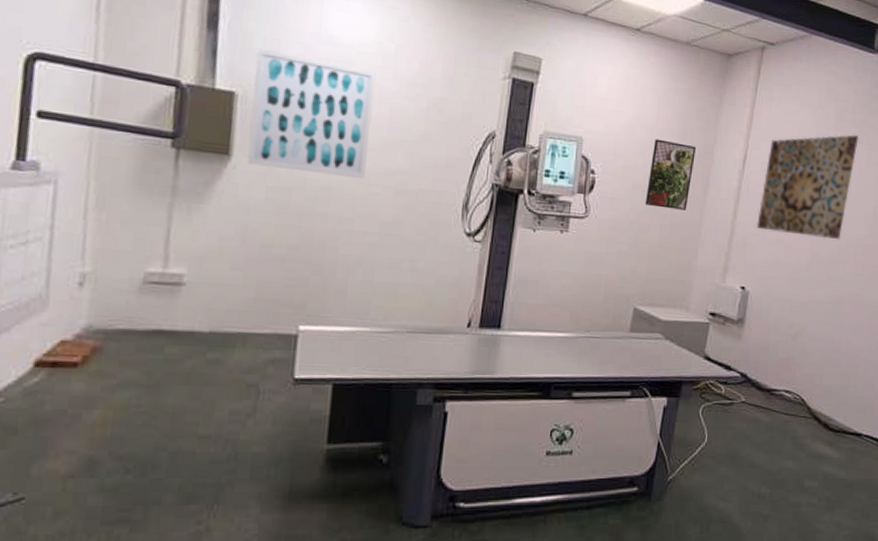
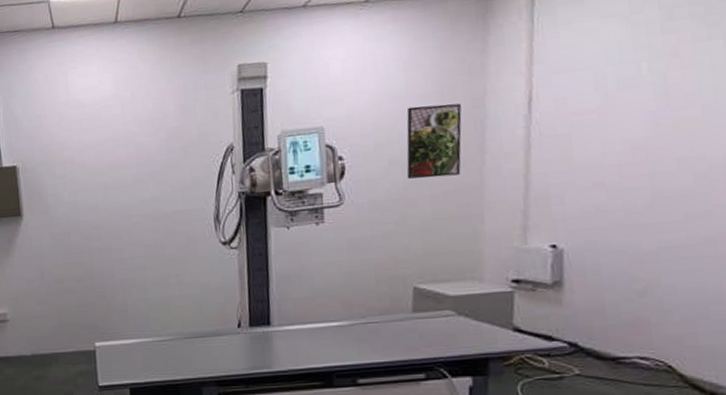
wall art: present [246,48,376,180] -> none [26,120,125,220]
wall art: present [757,135,859,239] -> none [561,31,705,176]

